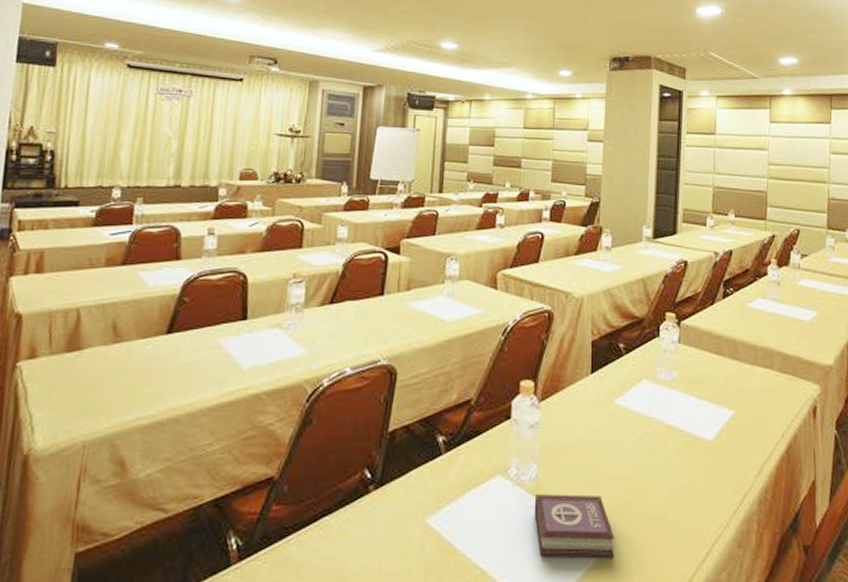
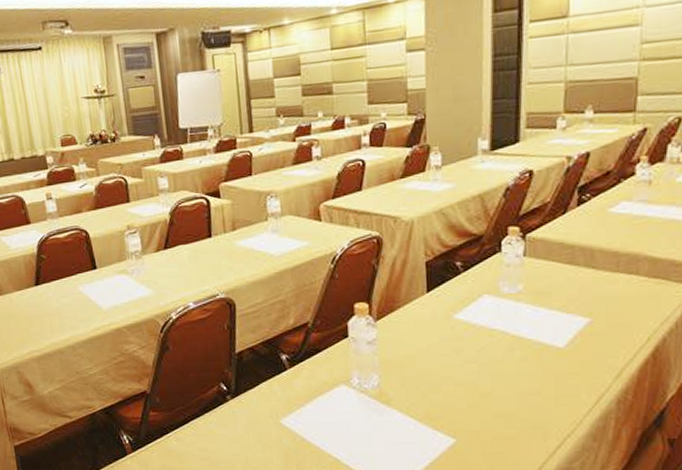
book: present [534,494,615,558] -> none [378,398,461,450]

